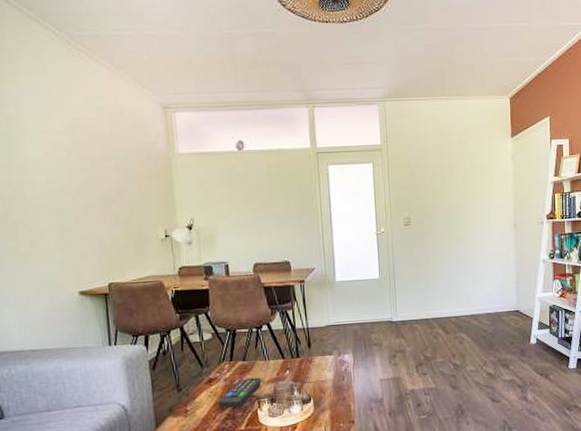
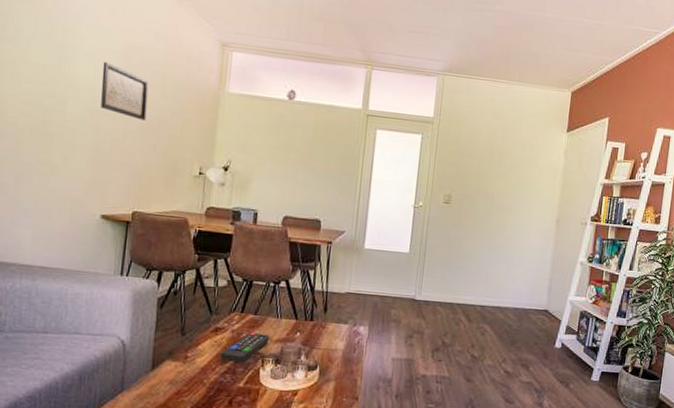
wall art: none [51,142,104,194] -> present [101,61,149,120]

